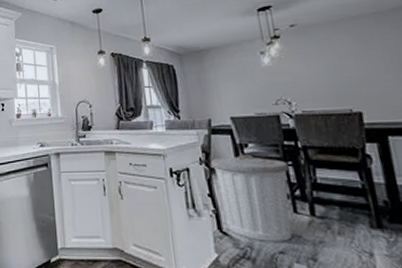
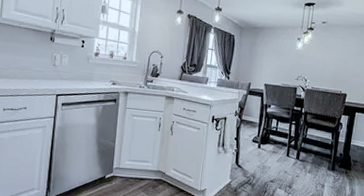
trash can: present [211,154,293,242] -> none [242,112,293,175]

